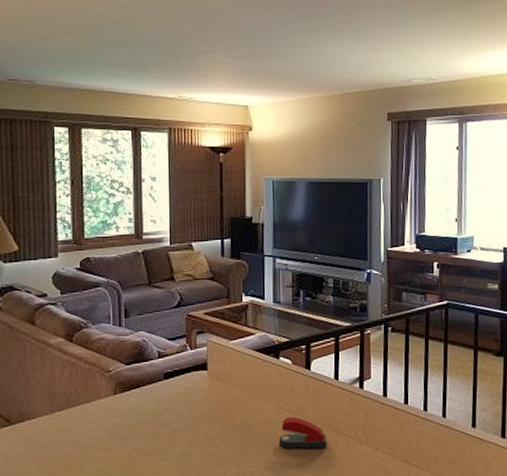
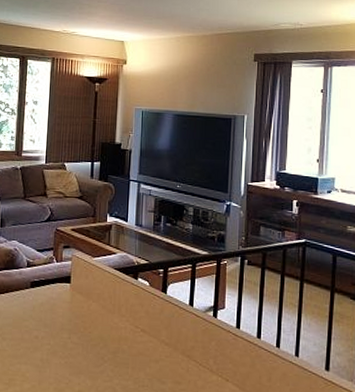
stapler: present [278,417,326,449] -> none [132,337,178,372]

